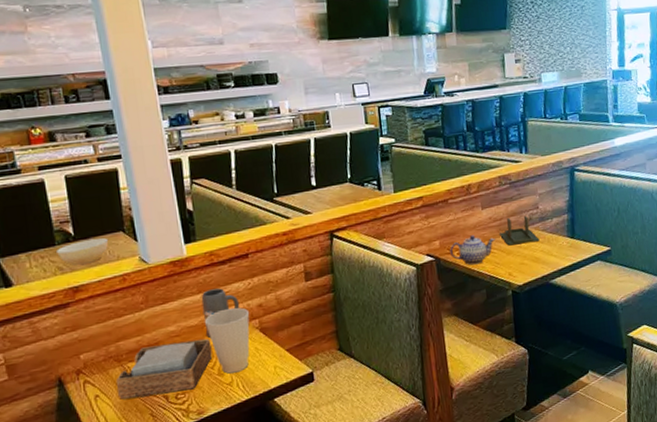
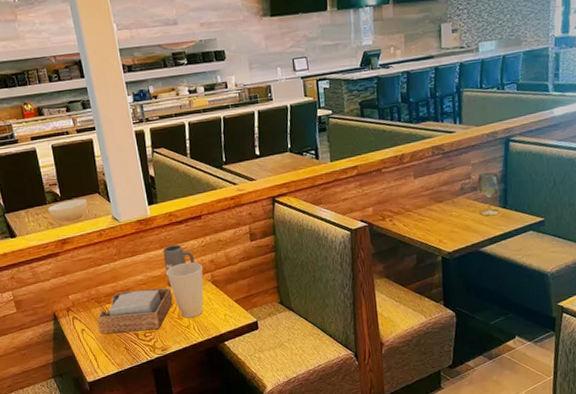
teapot: present [450,235,495,266] -> none [382,203,427,232]
napkin holder: present [498,215,540,246] -> none [430,185,471,214]
wine glass: none [544,201,568,247] -> present [476,172,501,217]

